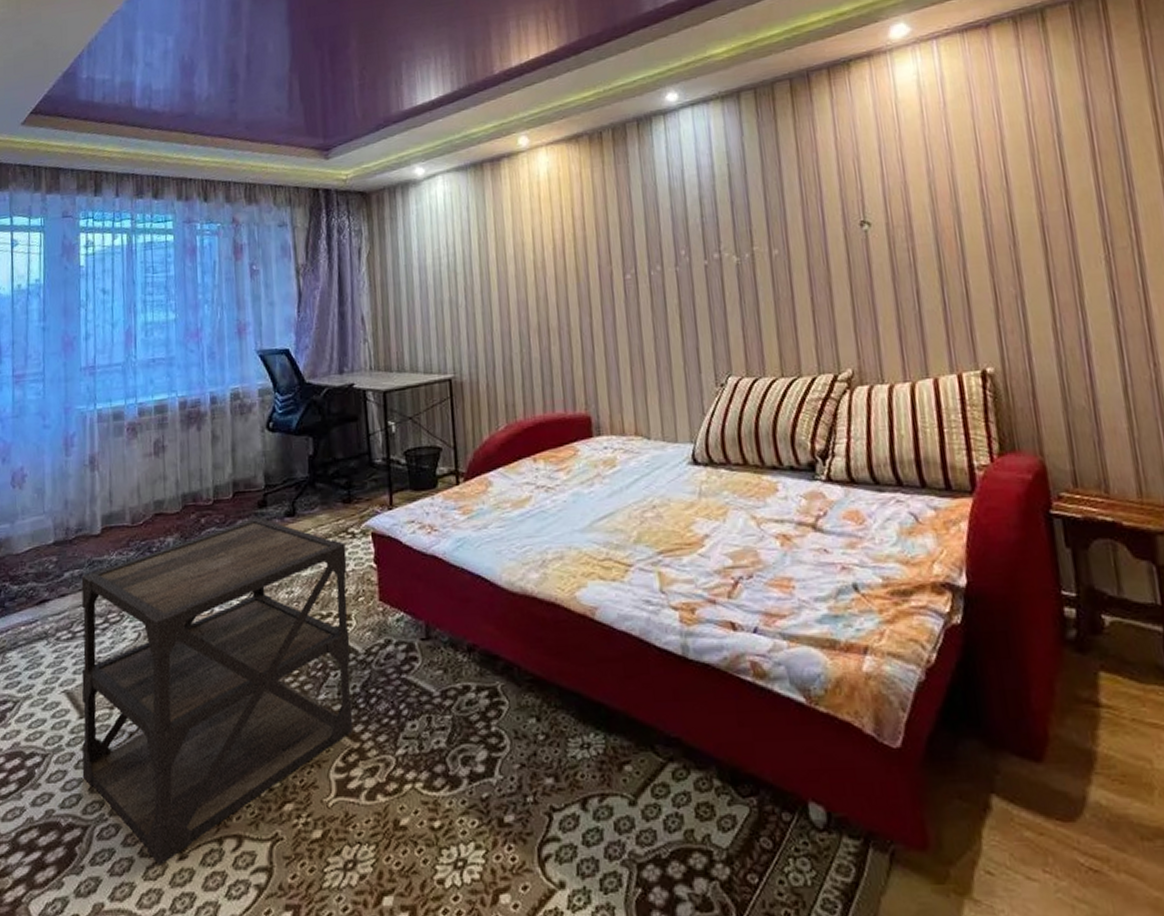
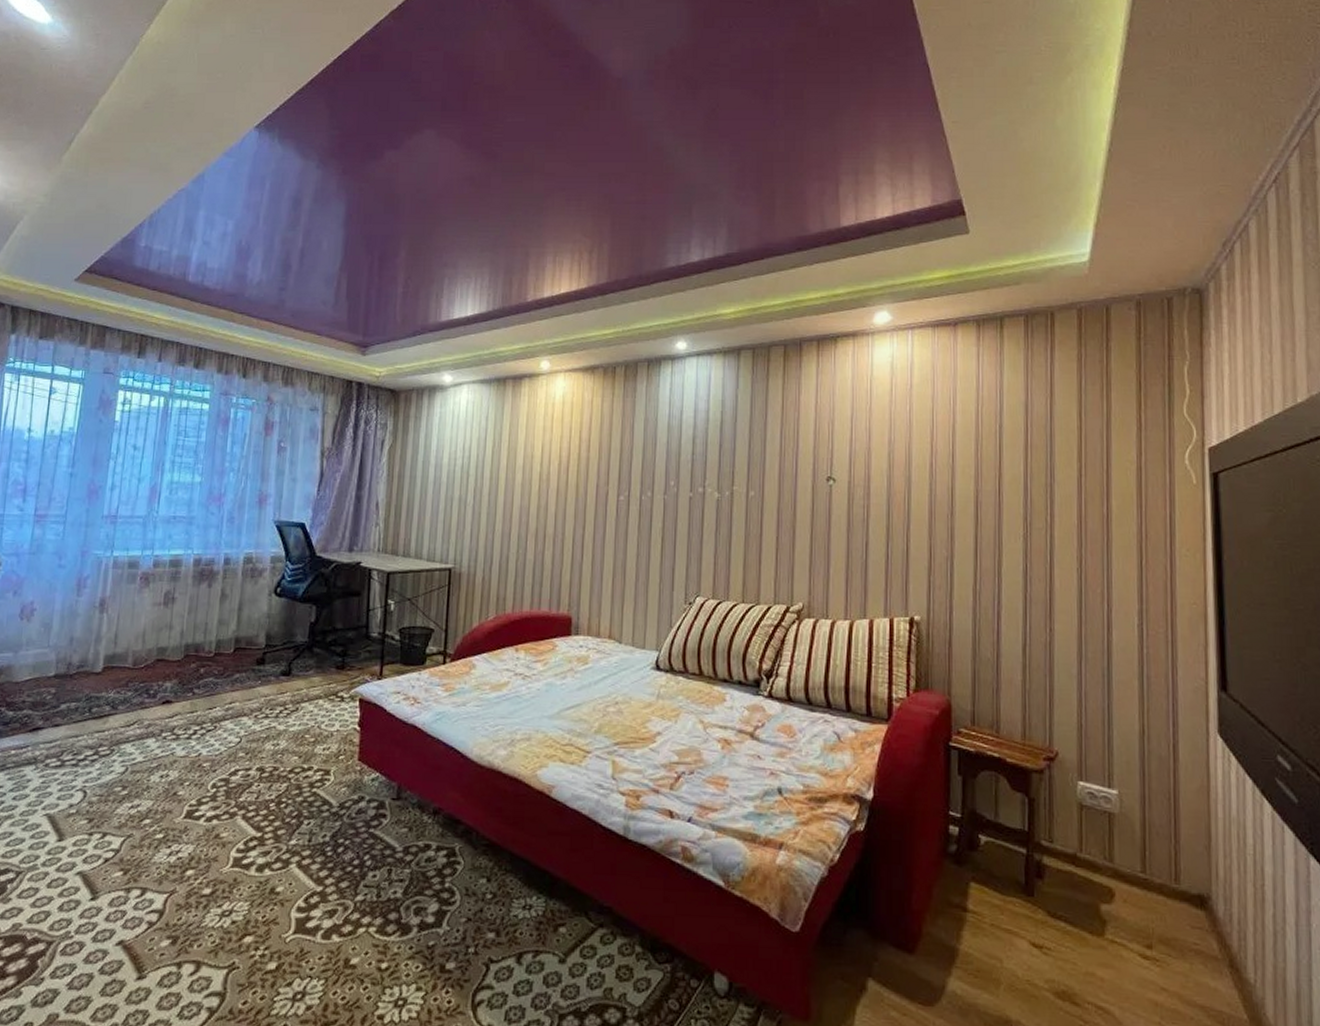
side table: present [81,516,353,865] -> none [53,672,334,983]

